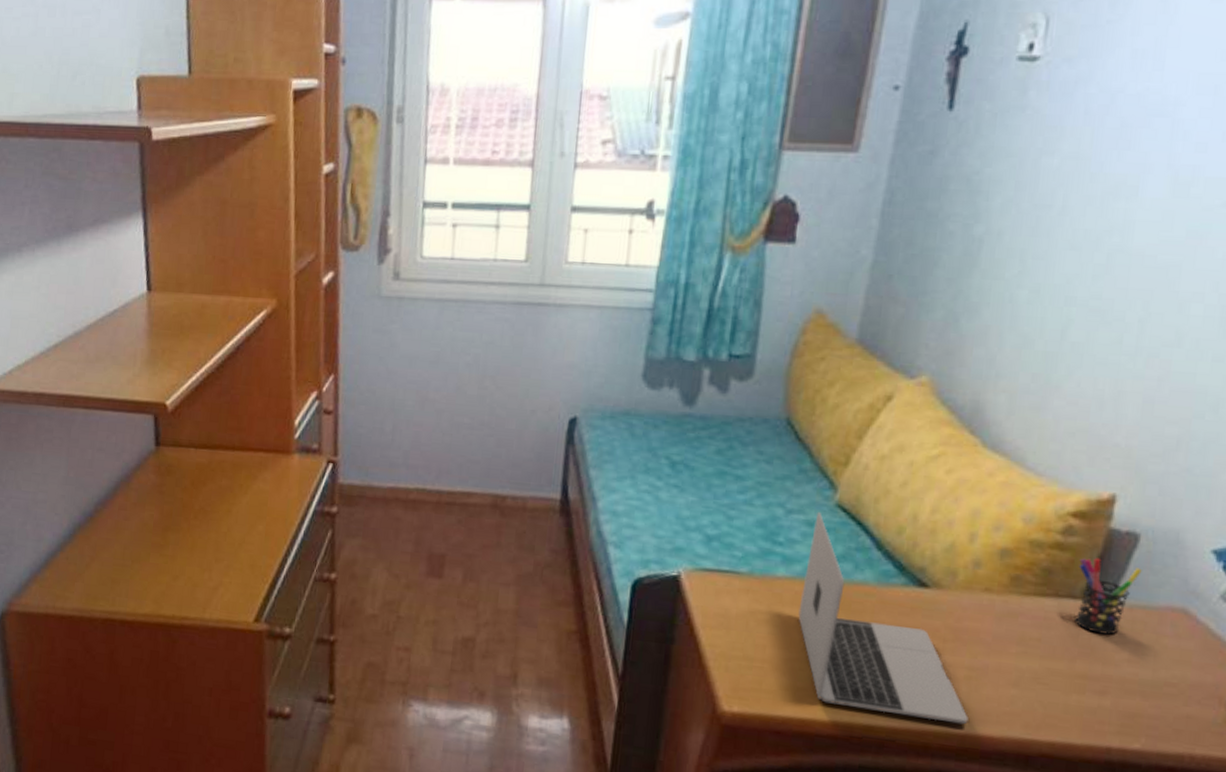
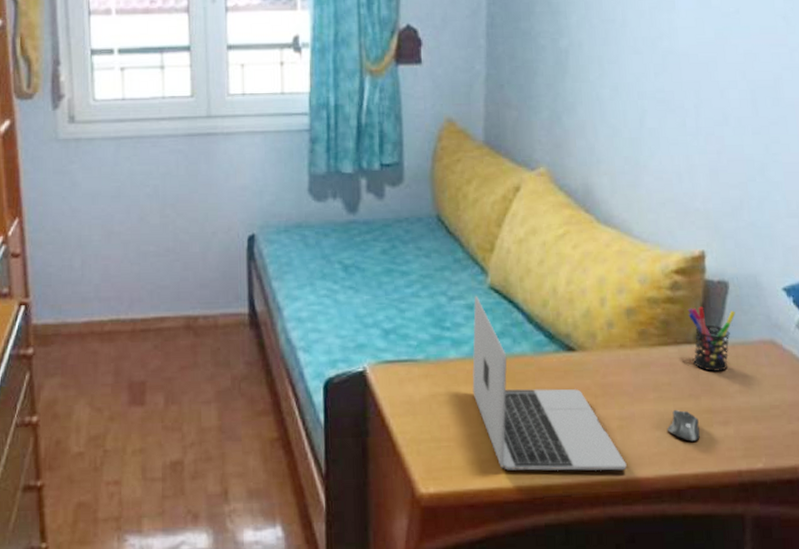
computer mouse: none [1026,668,1068,707] -> present [667,409,700,442]

